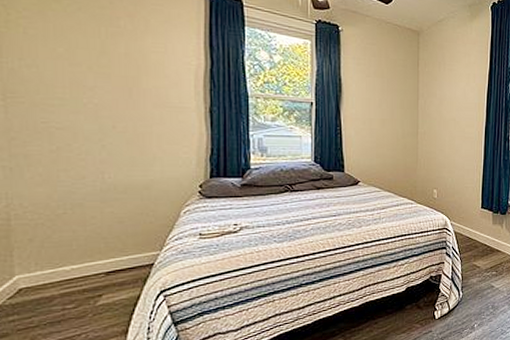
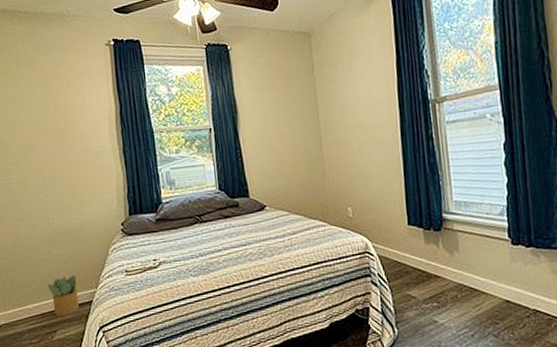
potted plant: none [94,235,135,280] -> present [47,275,79,317]

